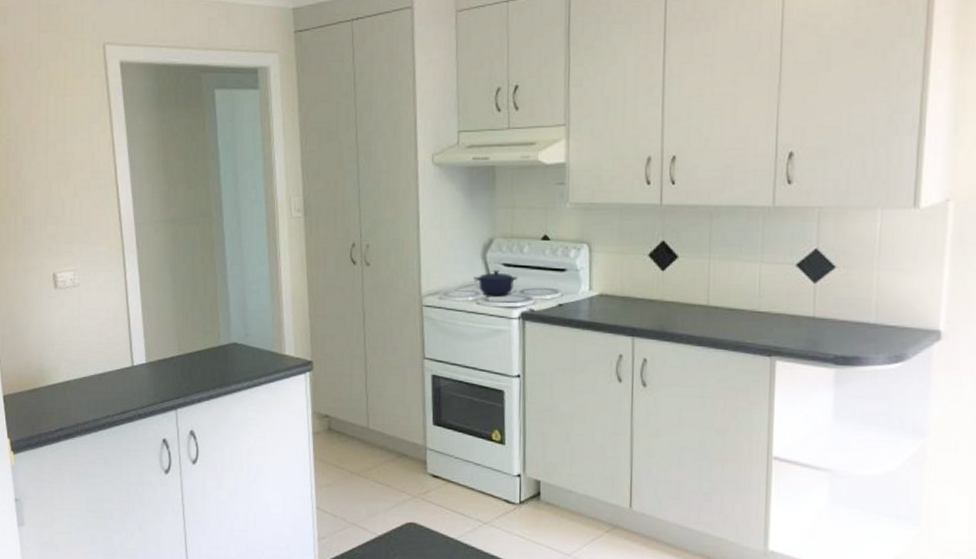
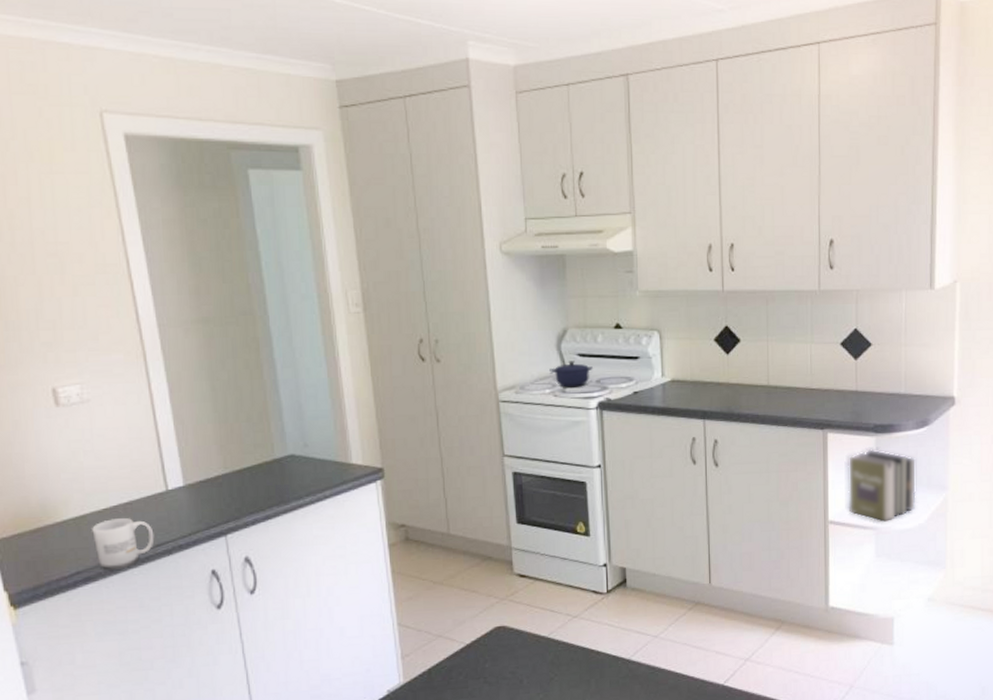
mug: none [74,386,120,431] -> present [92,518,155,571]
books: none [797,382,887,466] -> present [848,449,917,523]

